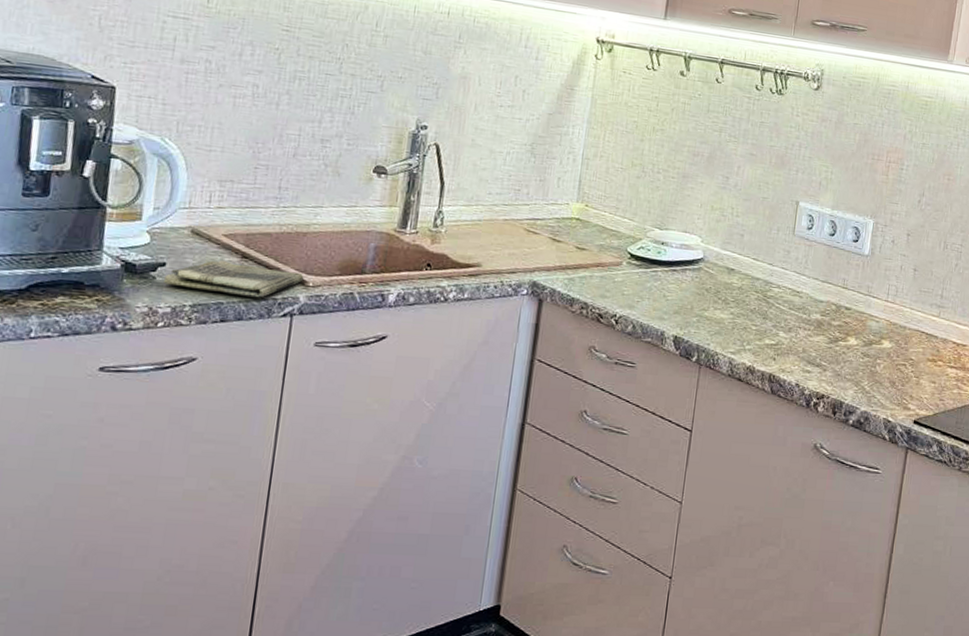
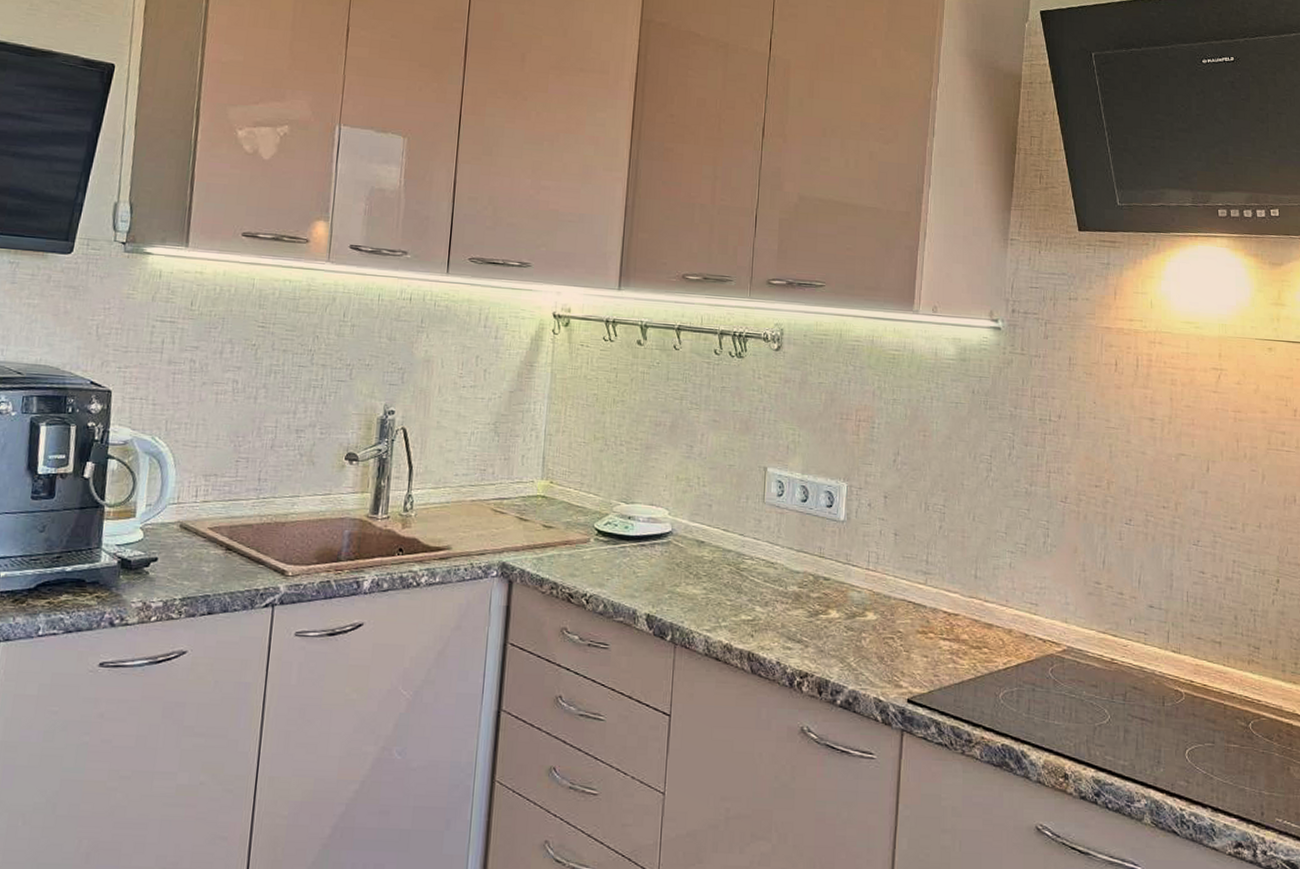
dish towel: present [164,260,304,298] -> none [156,552,284,589]

